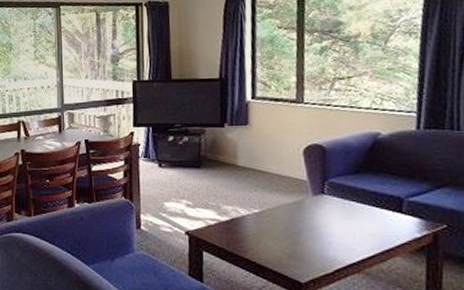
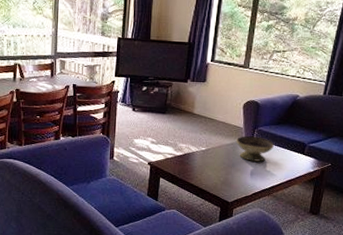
decorative bowl: none [299,191,356,226] -> present [235,136,274,162]

